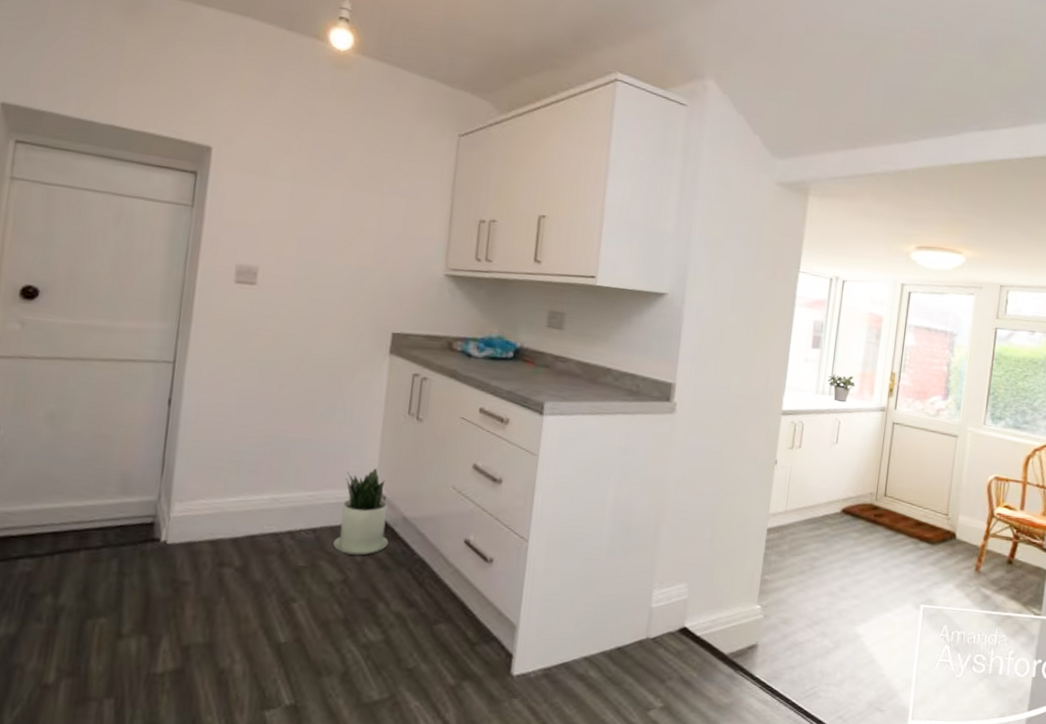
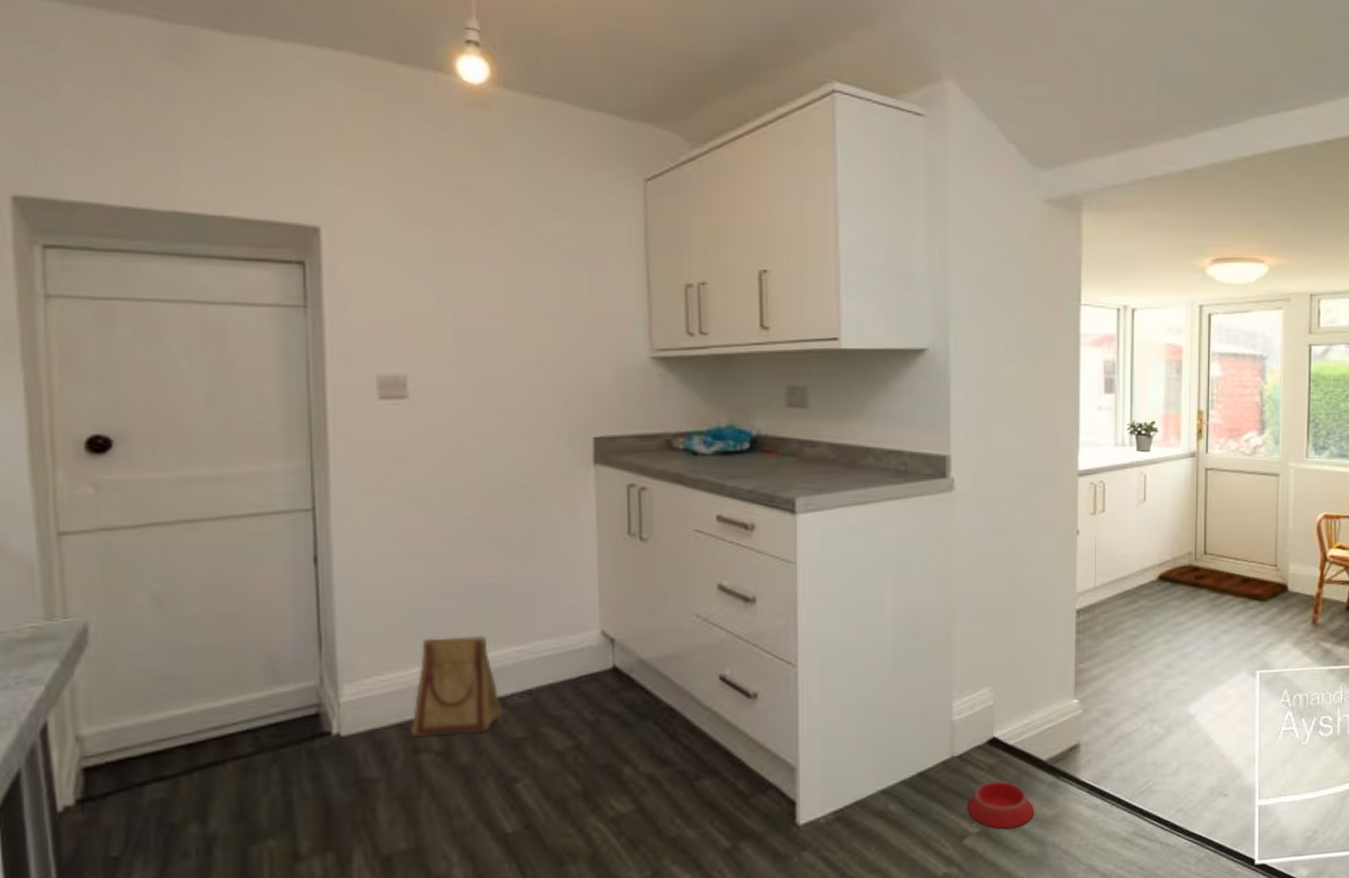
shopping bag: none [220,475,291,557] -> present [411,636,501,737]
planter: present [333,468,388,556] -> none [556,606,625,715]
pet bowl: none [655,664,712,710] -> present [967,780,1035,829]

